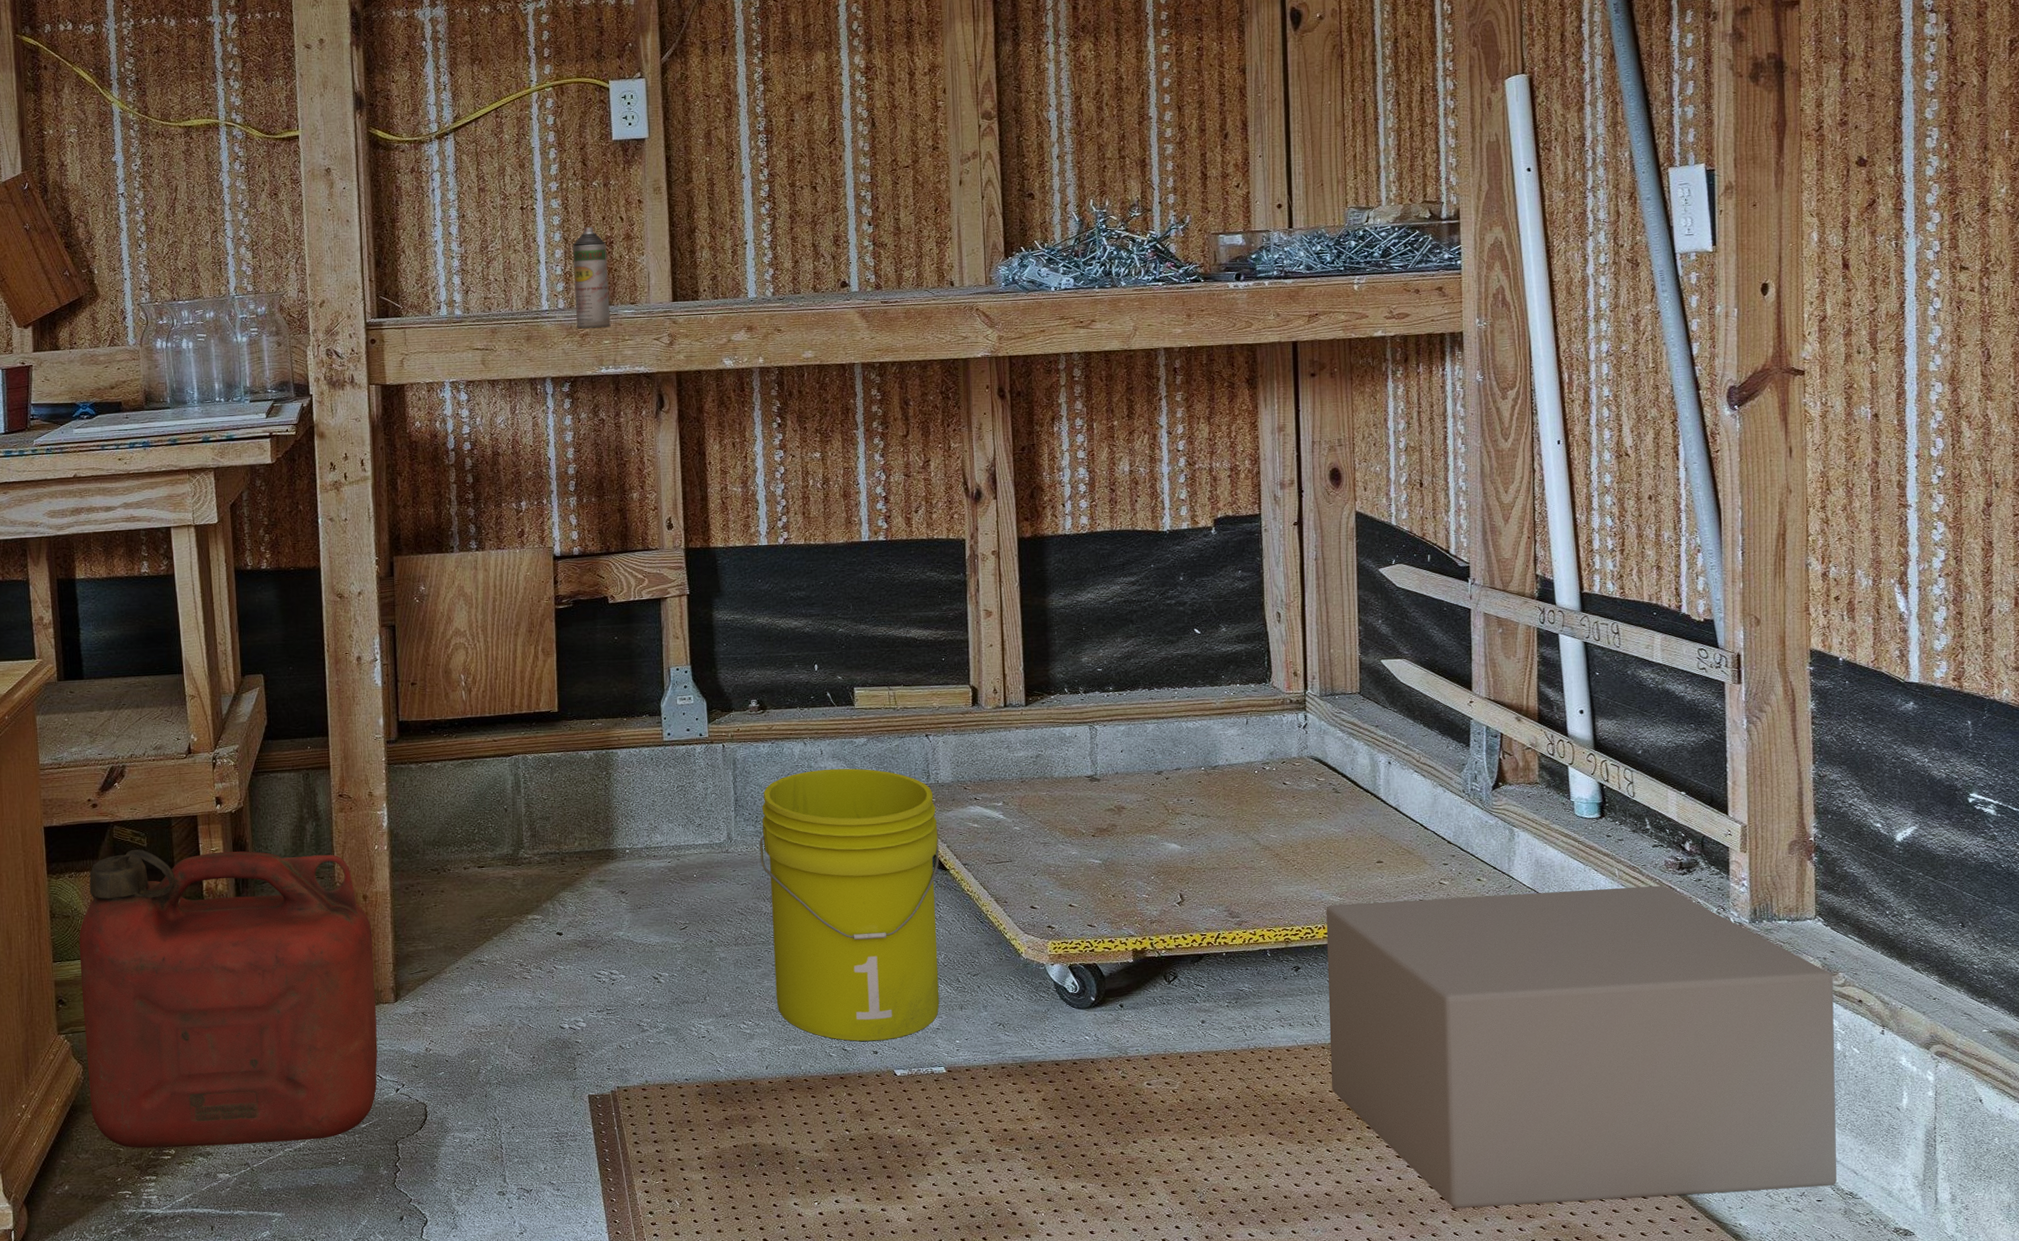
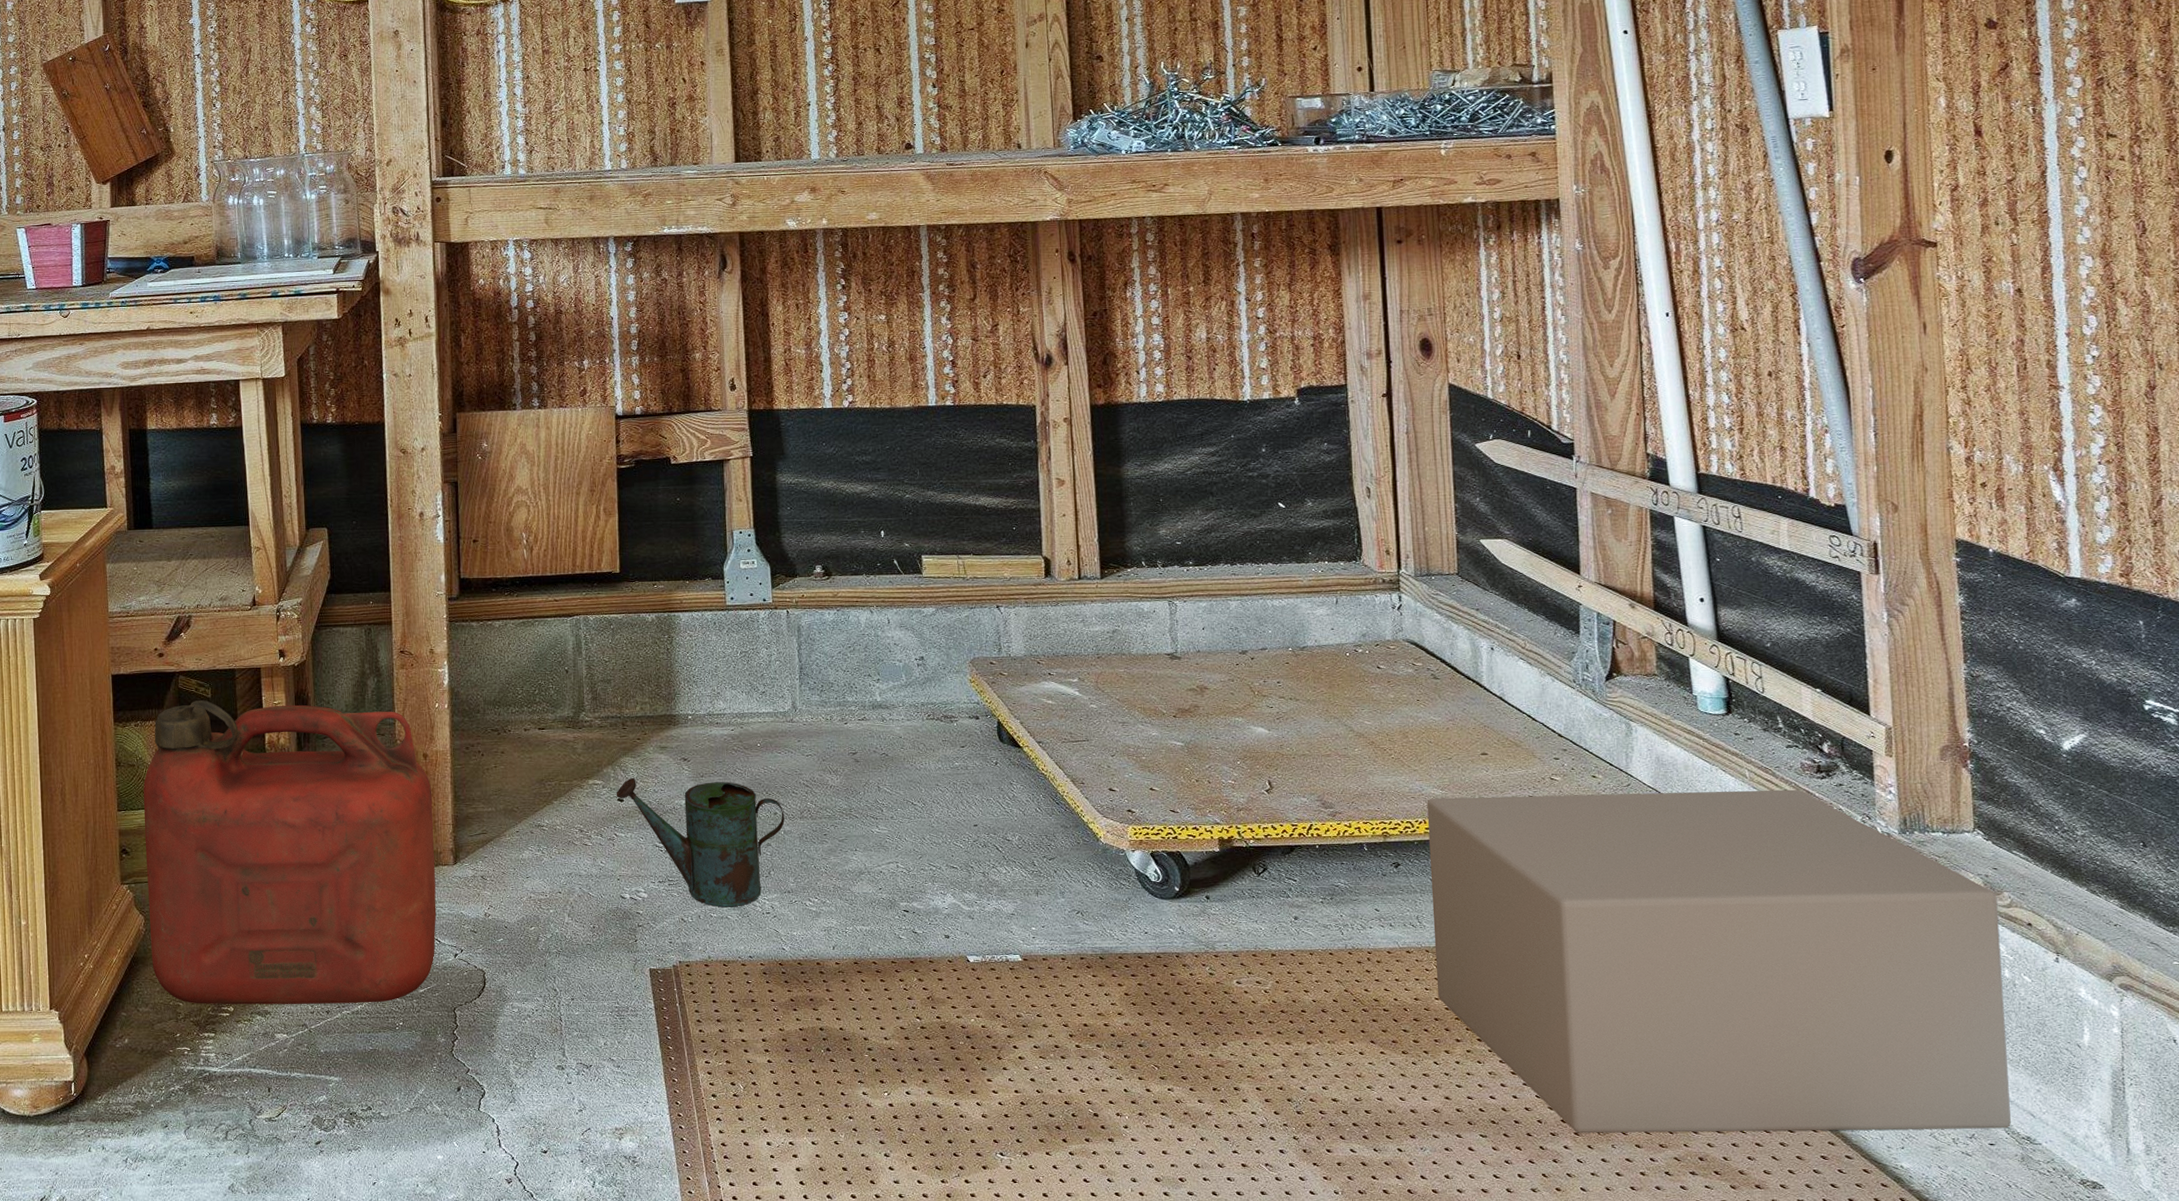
watering can: none [555,911,720,1033] -> present [616,777,785,907]
aerosol can: present [572,227,611,329] -> none [635,88,673,189]
bucket: present [759,768,940,1042] -> none [825,638,1014,925]

